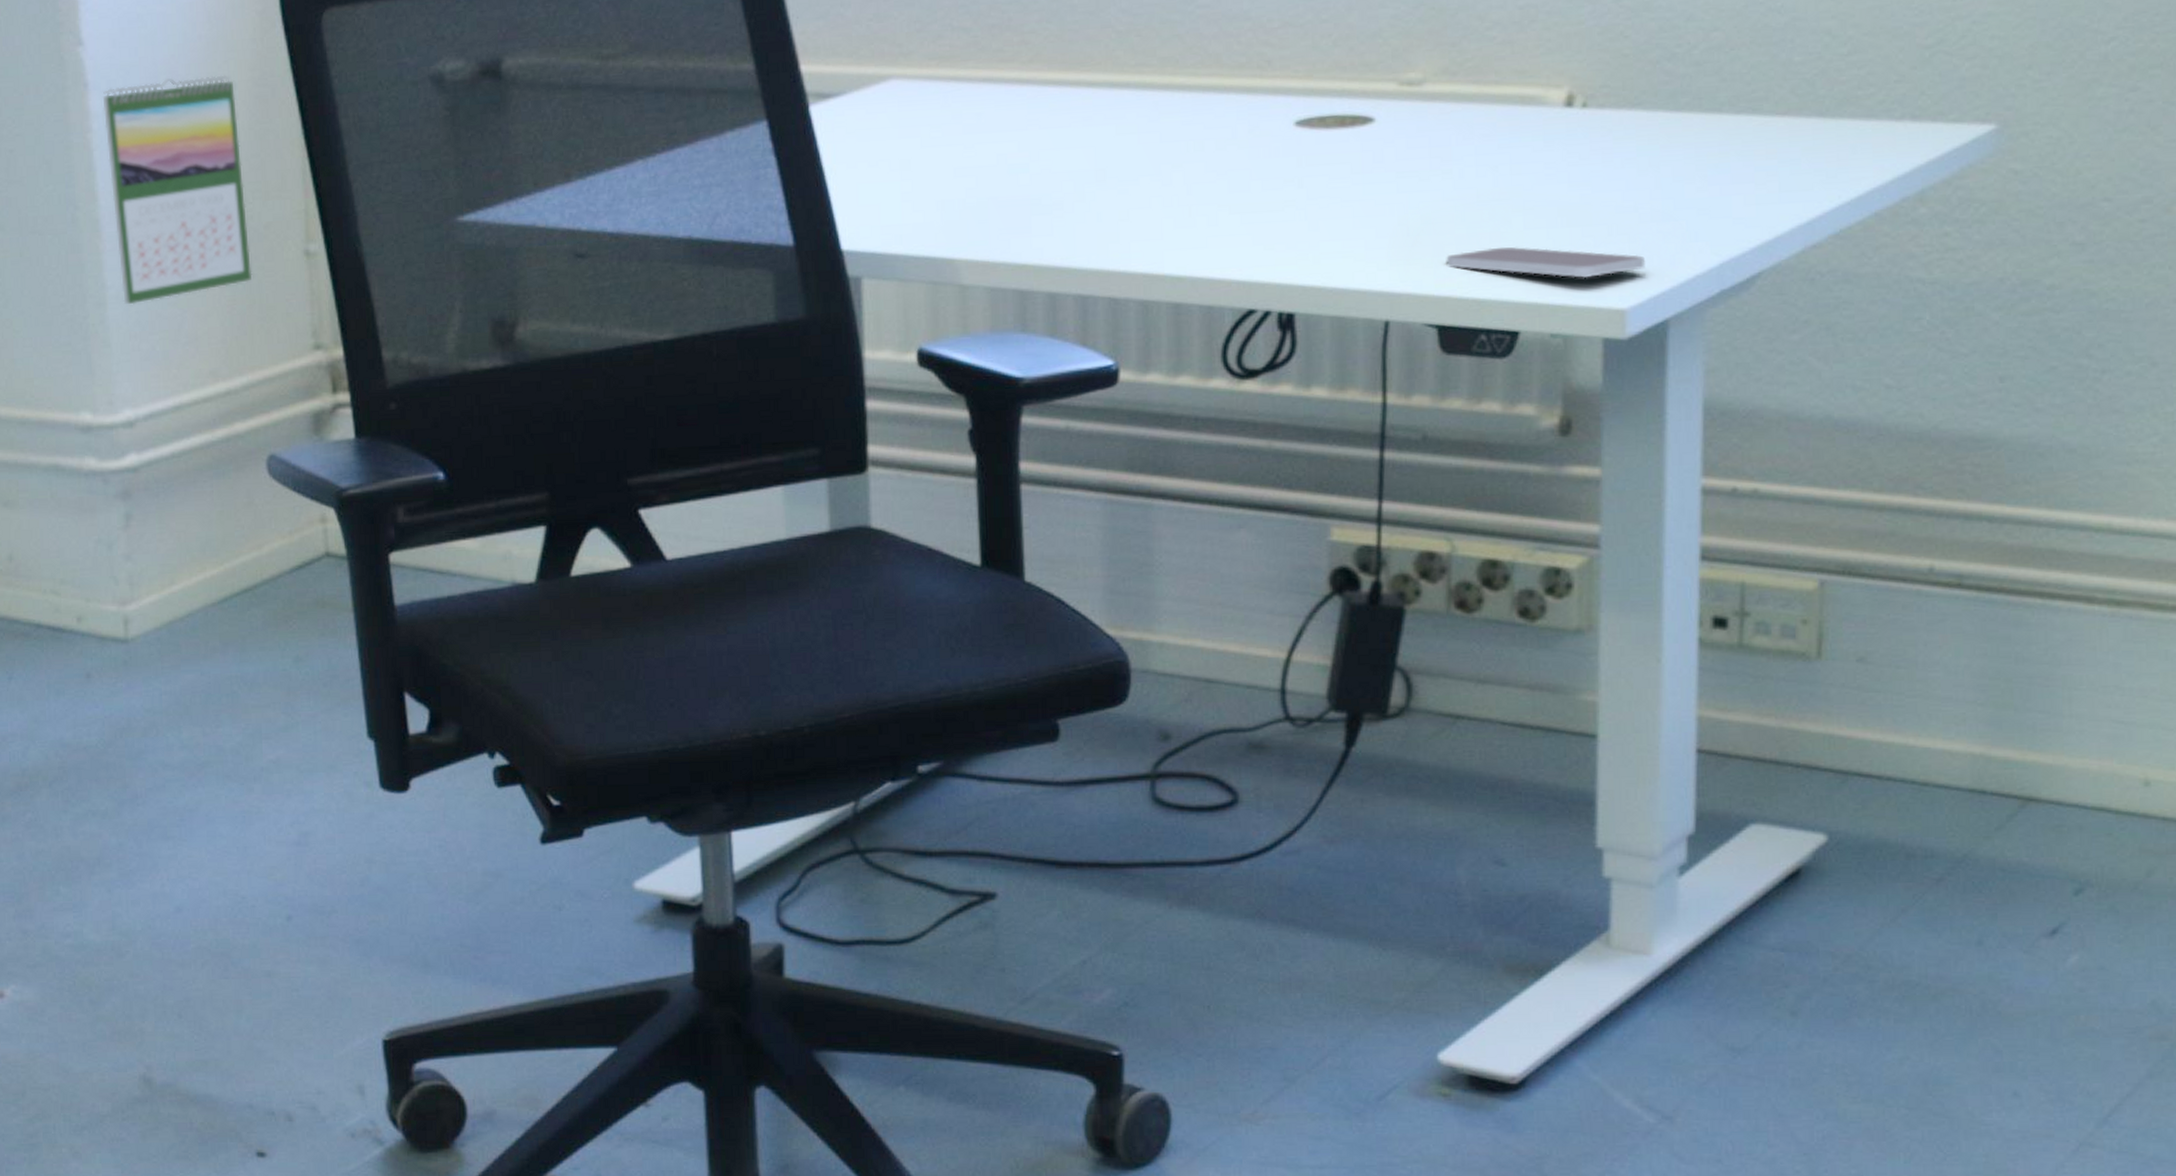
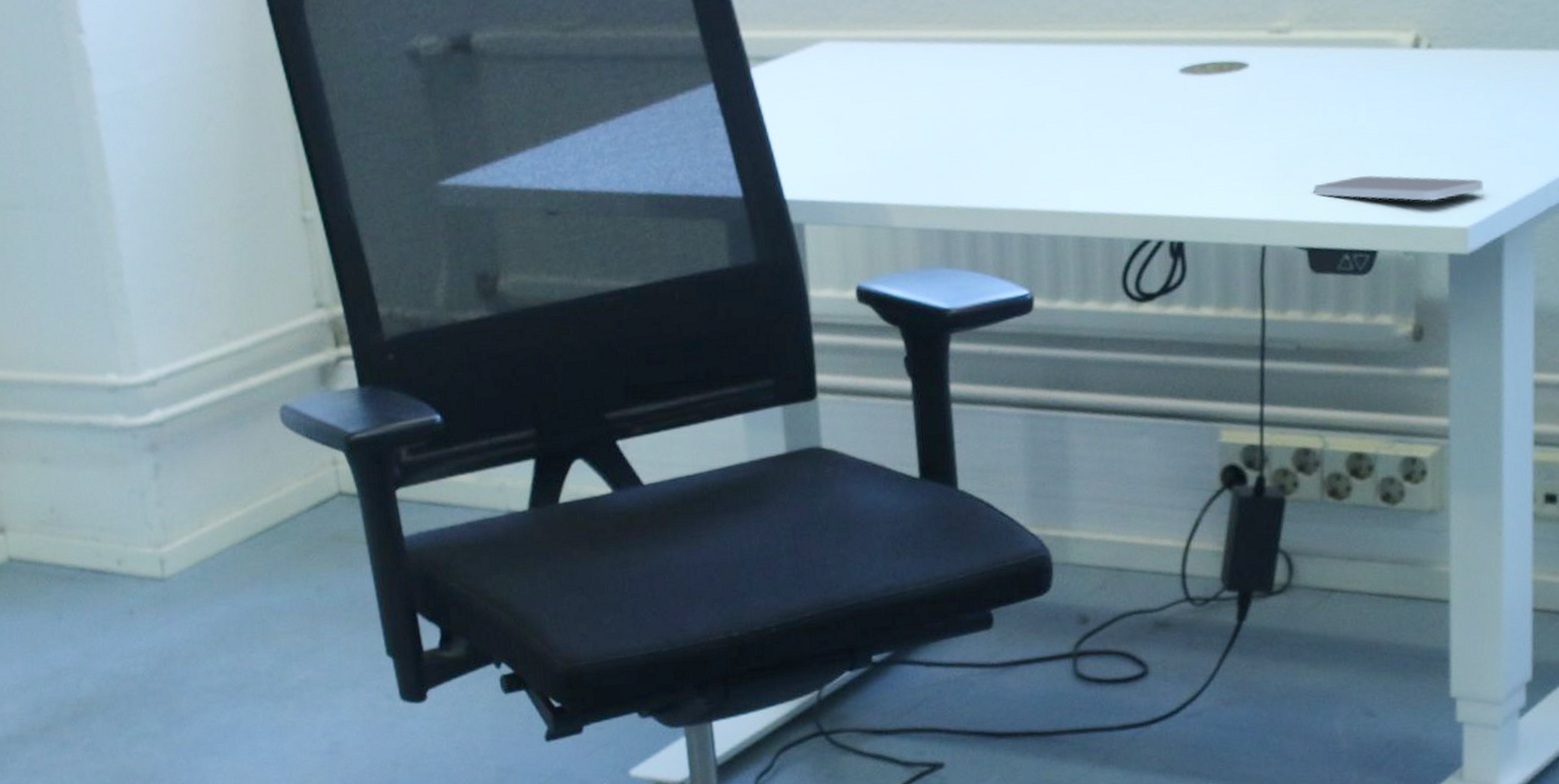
calendar: present [102,75,252,305] -> none [105,56,255,274]

